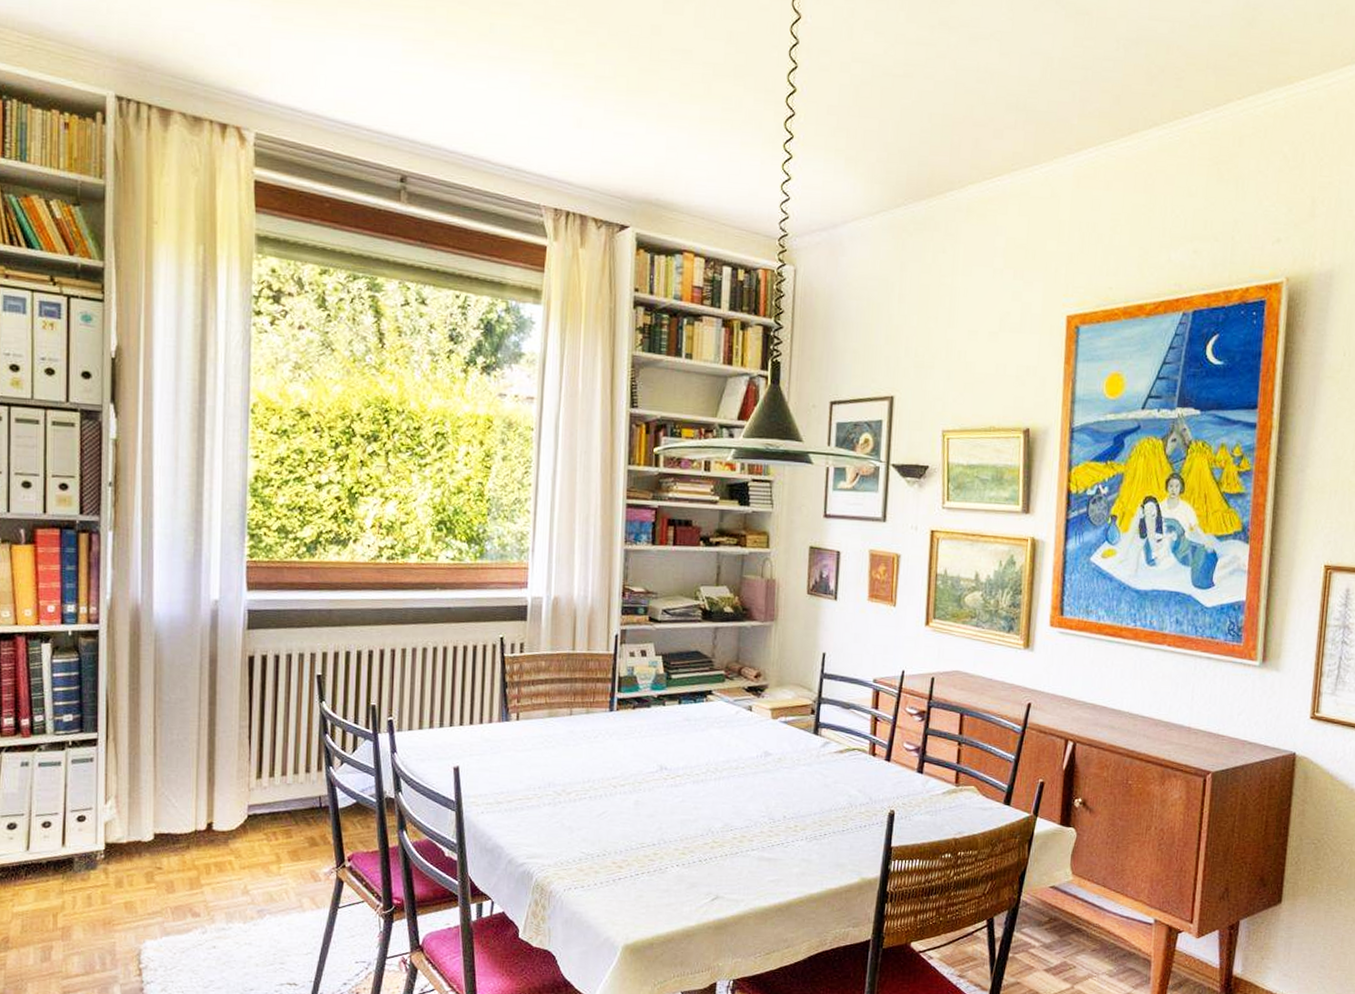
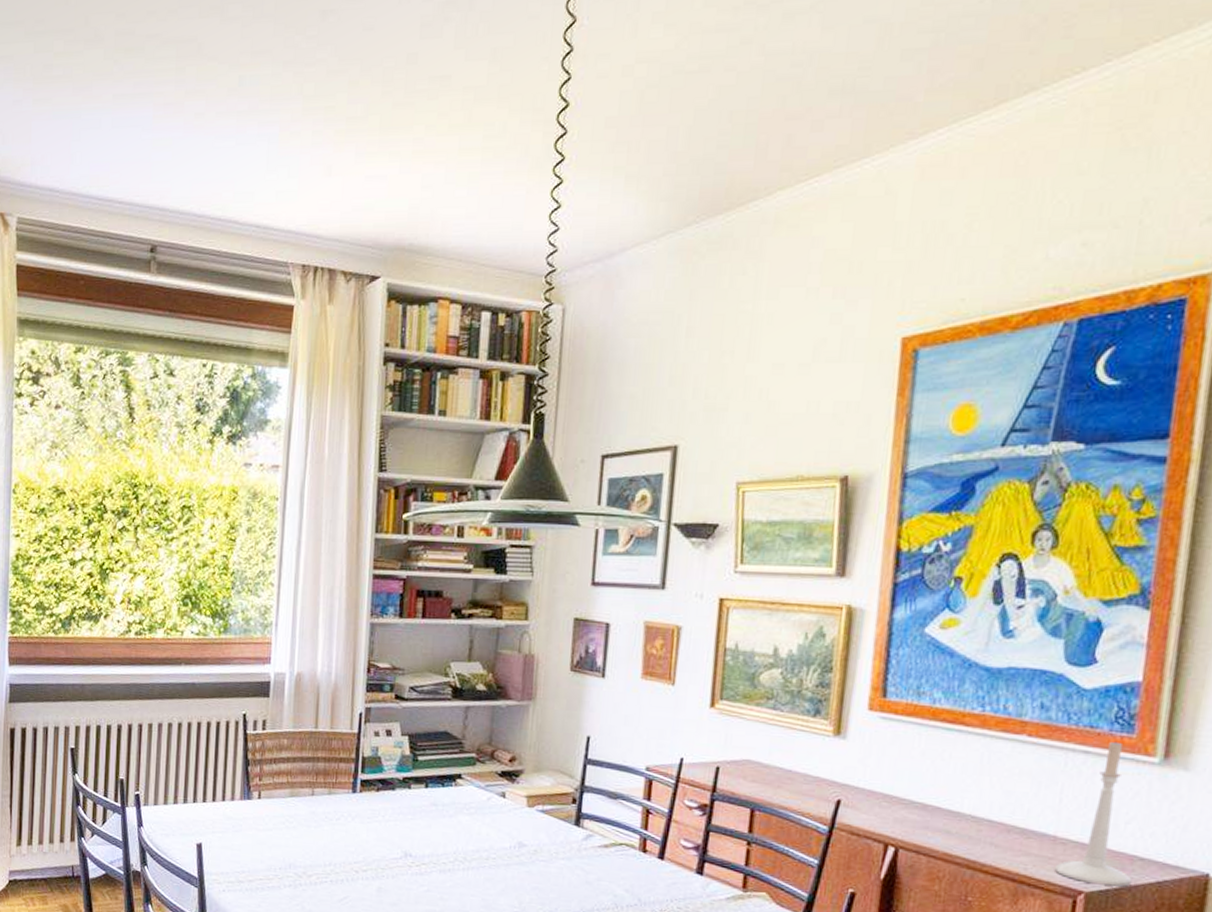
candlestick: none [1190,649,1244,766] -> present [1055,741,1132,887]

